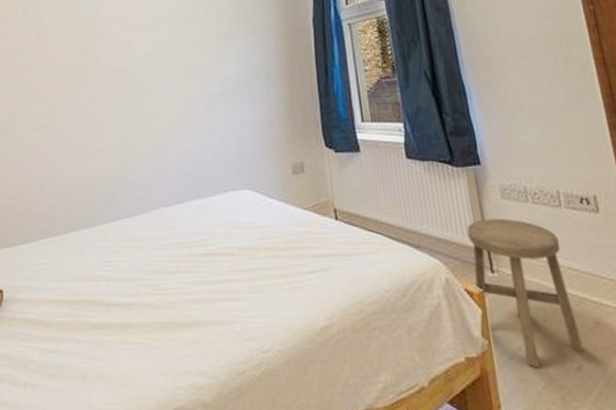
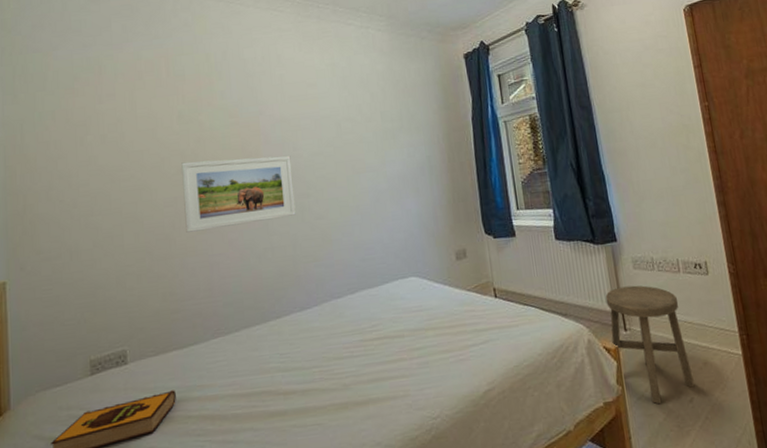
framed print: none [22,54,128,128] -> present [181,156,296,233]

